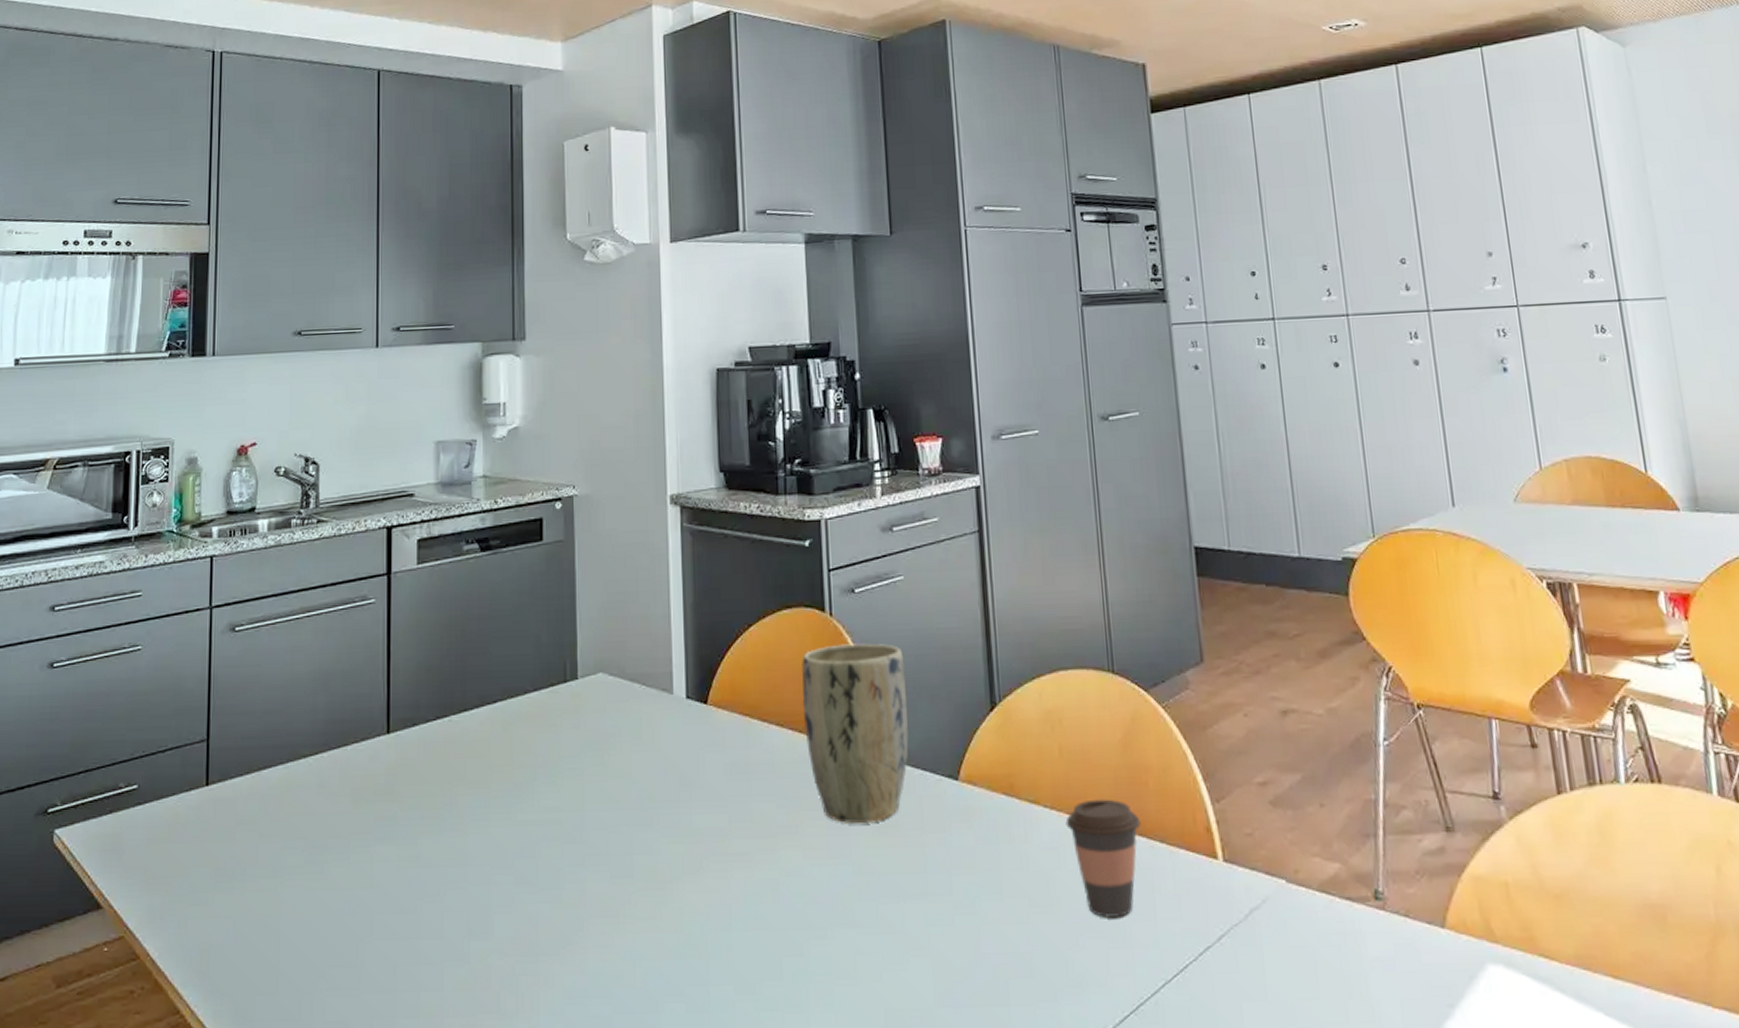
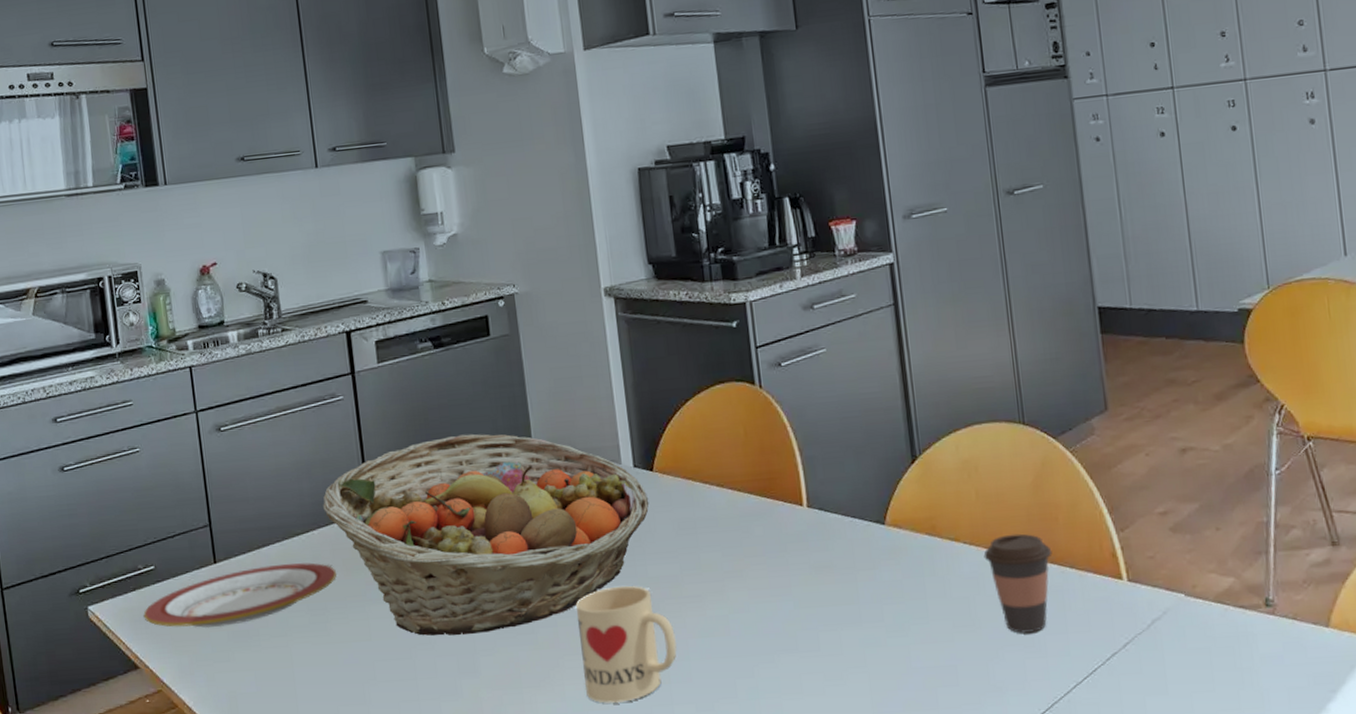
plate: none [116,790,342,862] -> present [143,562,336,628]
fruit basket: none [337,650,700,888] -> present [323,433,649,636]
mug: none [608,837,719,980] -> present [576,586,677,704]
plant pot: present [801,643,909,823] -> none [736,410,838,566]

